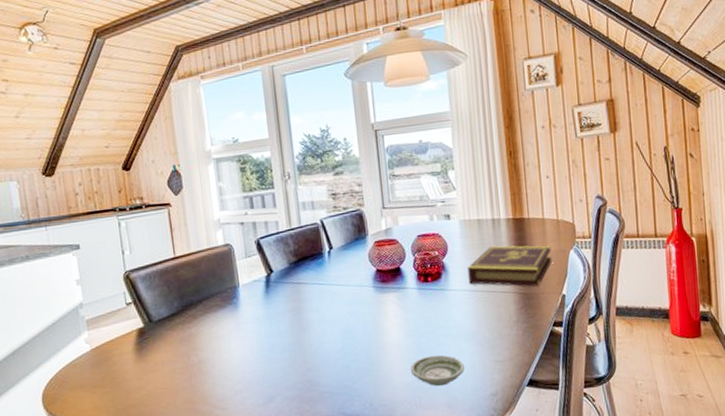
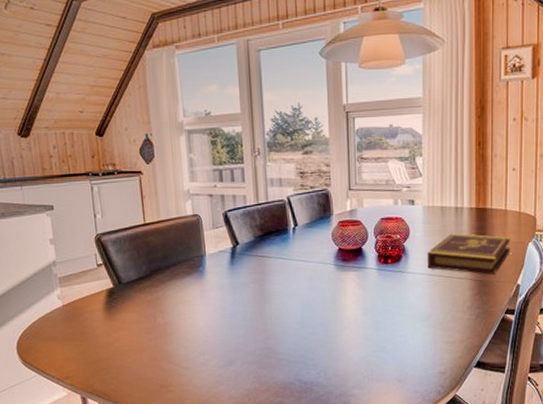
saucer: present [411,354,465,387] -> none [365,332,417,362]

